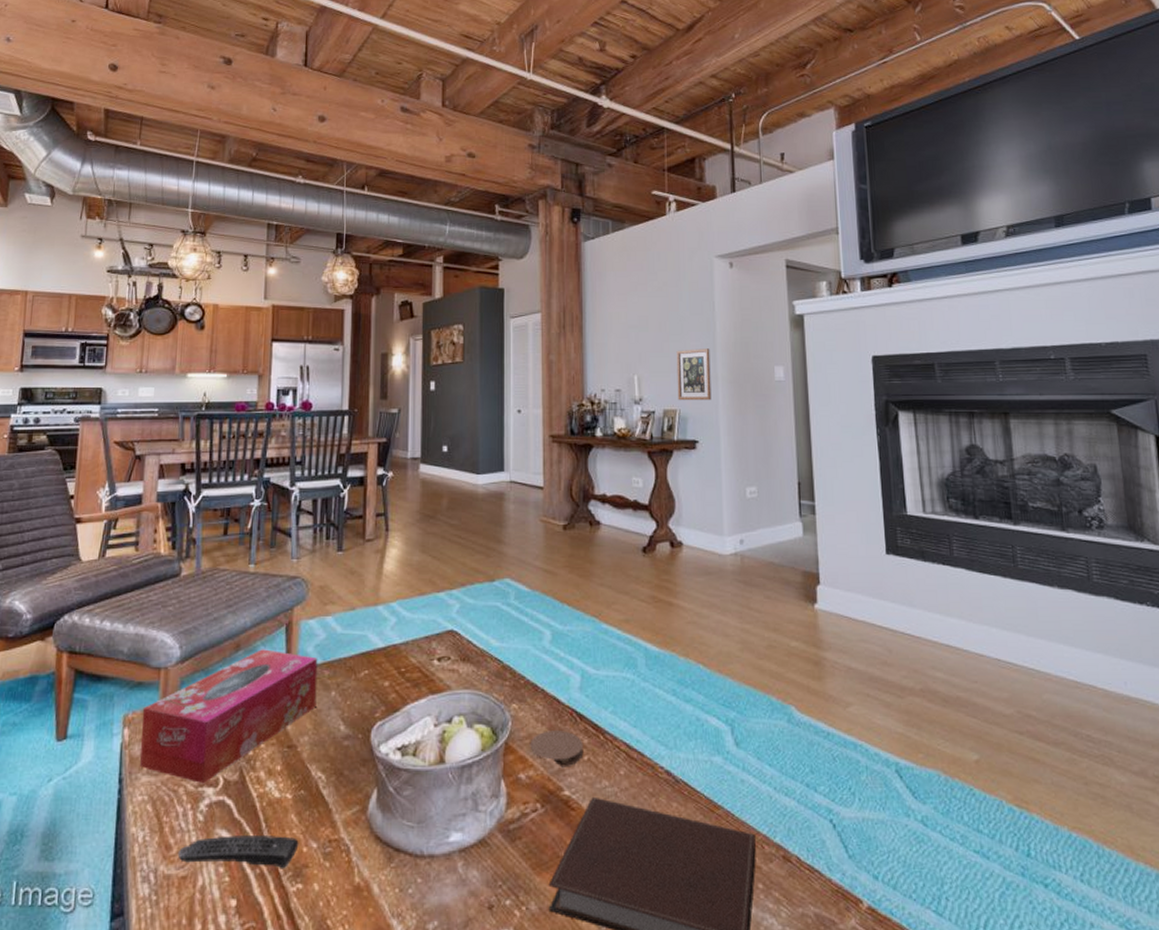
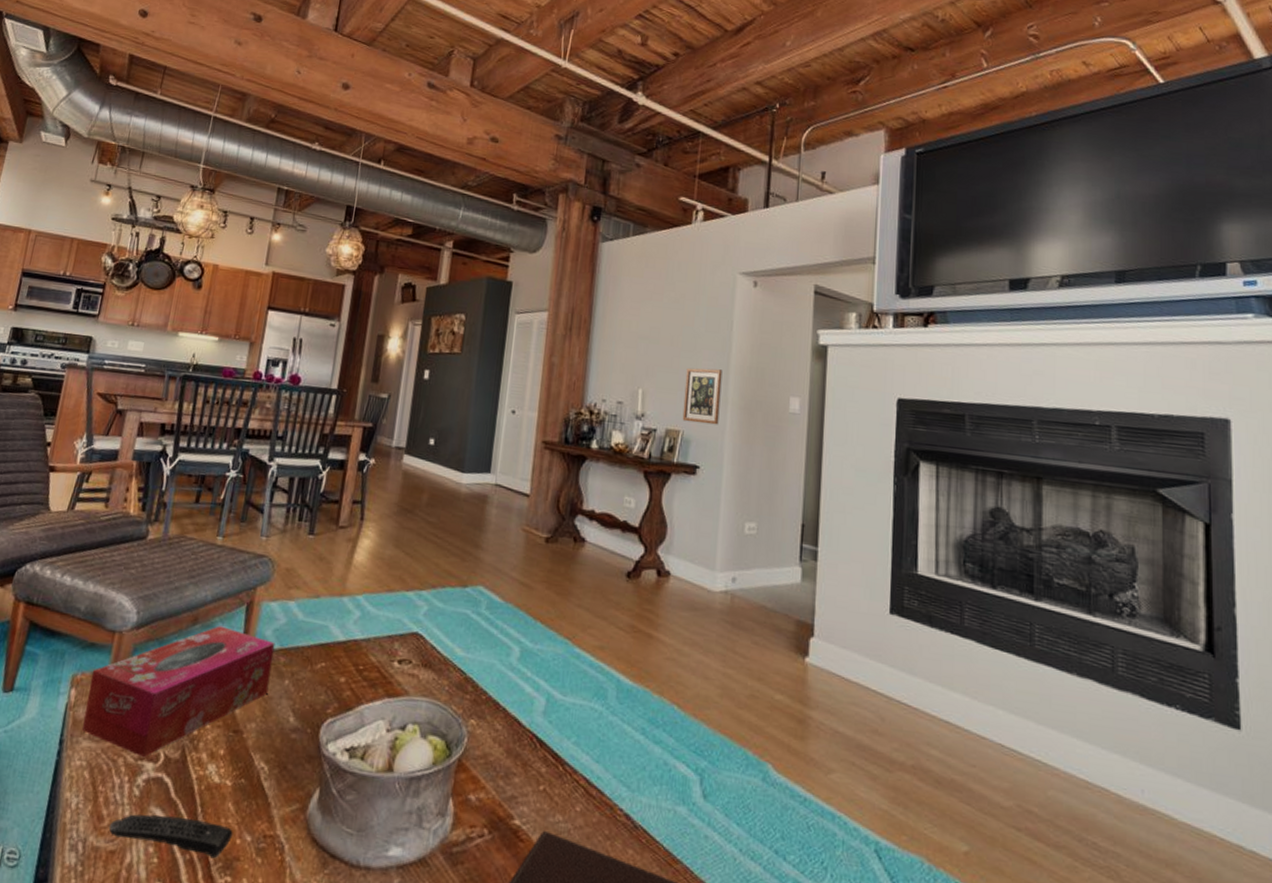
coaster: present [530,730,584,768] -> none [483,753,541,795]

